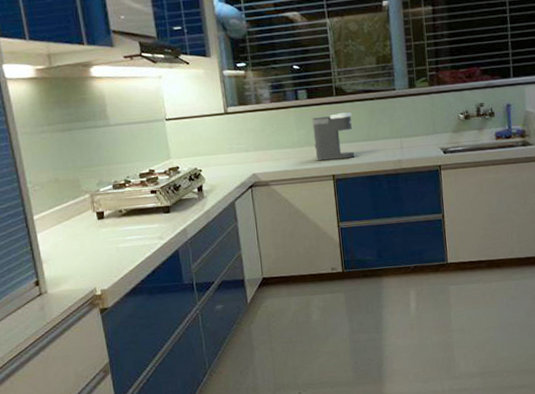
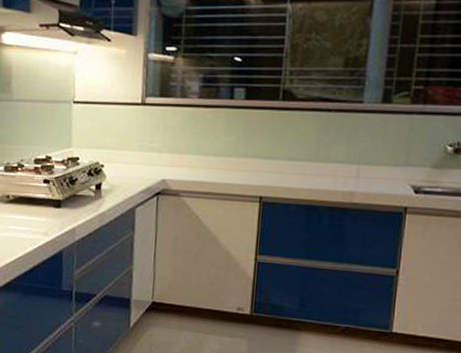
coffee maker: present [312,112,355,161] -> none [242,122,299,179]

